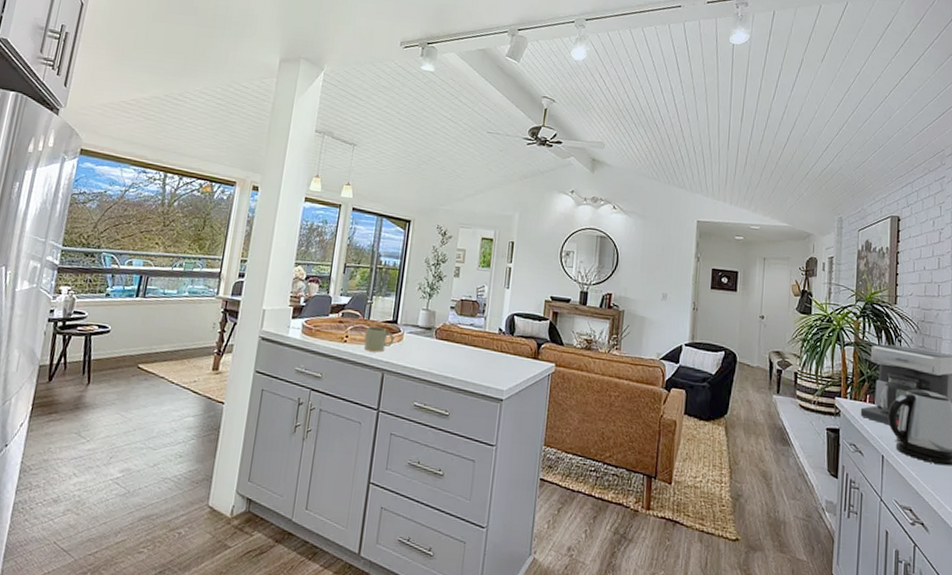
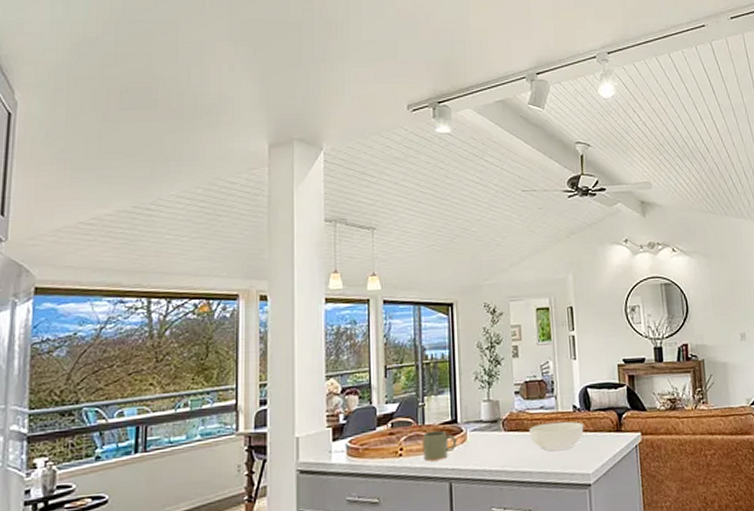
bowl: none [457,338,506,366] -> present [528,421,584,452]

